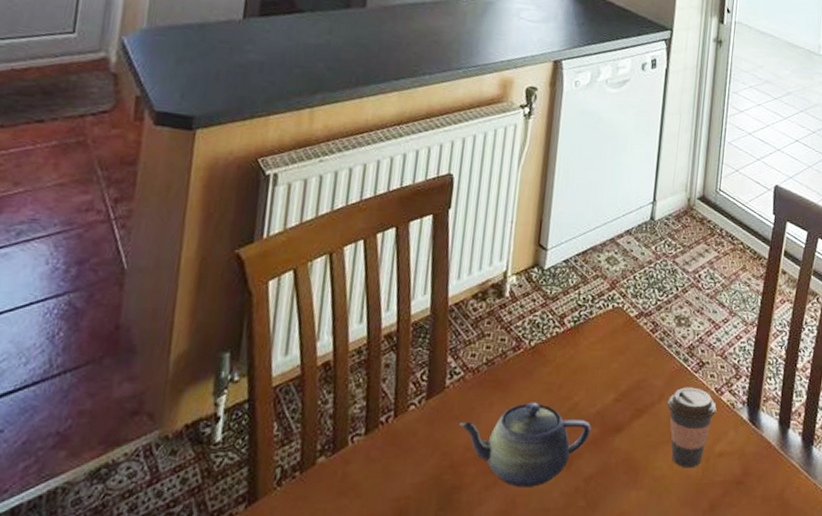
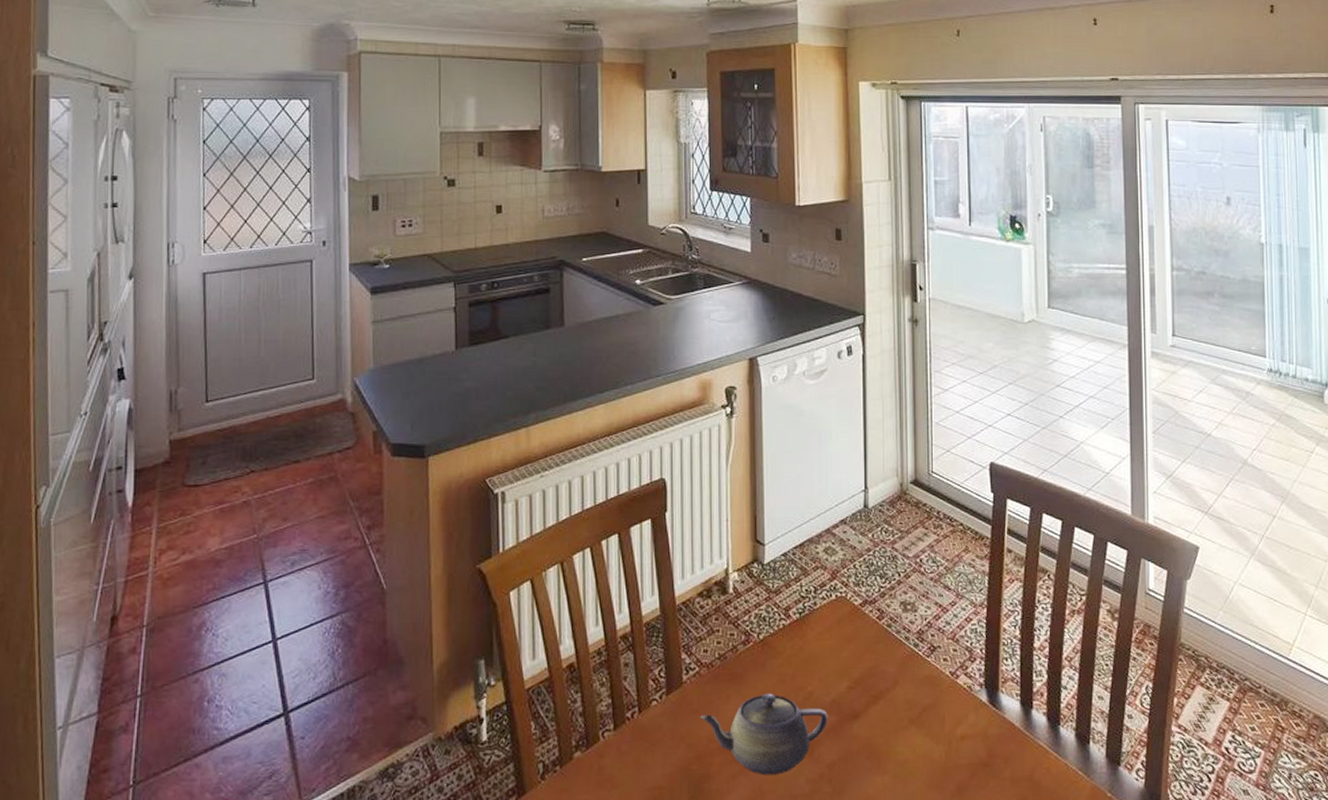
coffee cup: present [667,387,717,469] -> none [902,672,953,753]

